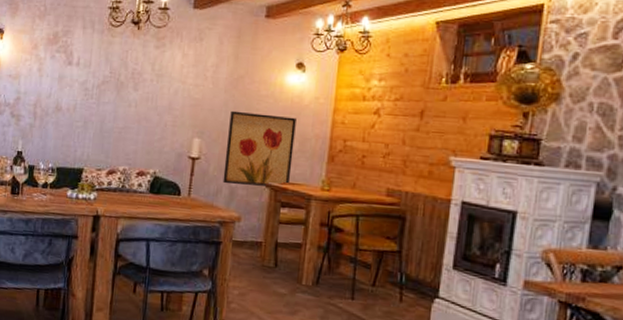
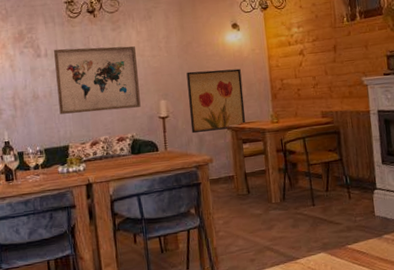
wall art: none [80,59,177,141] -> present [54,46,141,114]

